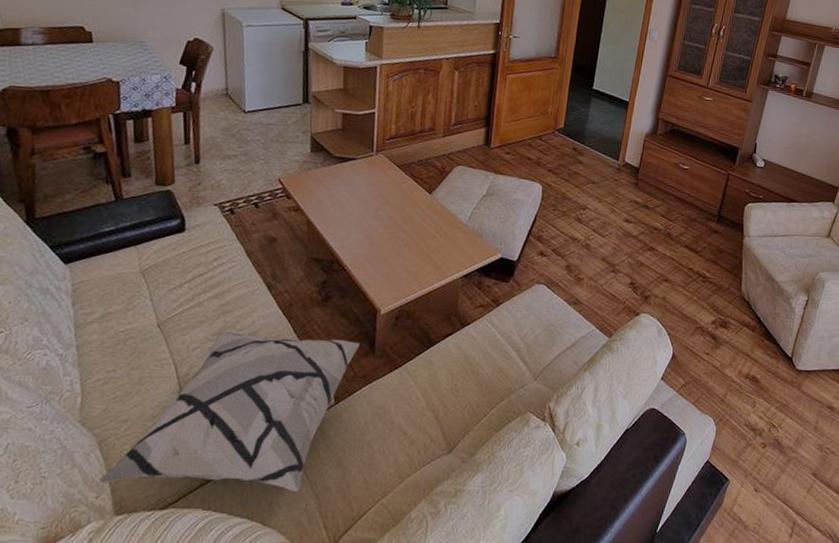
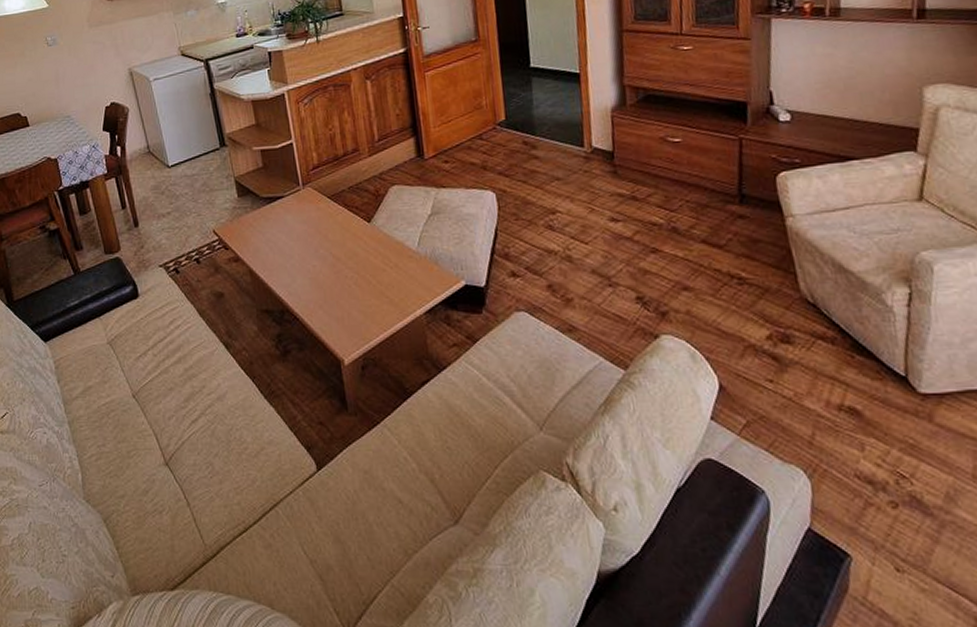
decorative pillow: present [97,332,361,492] -> none [110,397,331,571]

